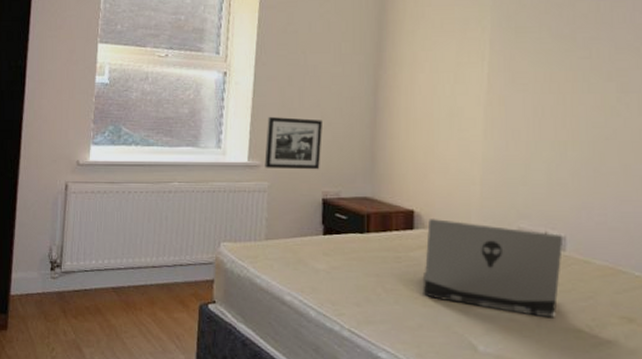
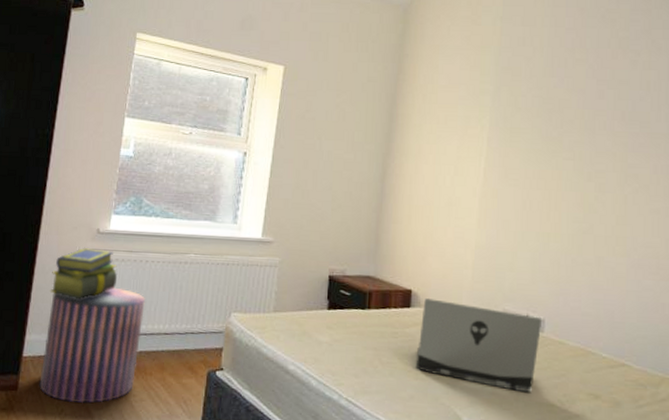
pouf: none [28,222,131,342] -> present [39,288,146,404]
stack of books: none [33,181,101,234] -> present [49,248,118,299]
picture frame: present [264,116,322,170] -> none [277,196,333,249]

